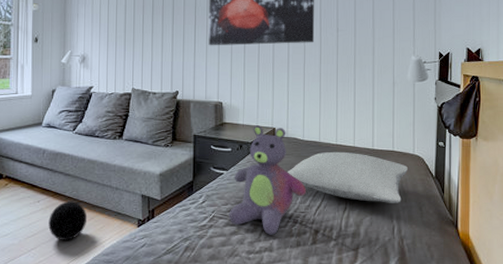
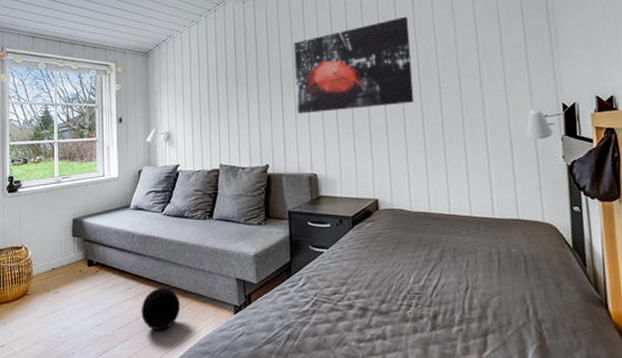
stuffed bear: present [229,125,307,235] -> none [333,197,420,320]
pillow: present [287,151,409,203] -> none [395,222,539,281]

